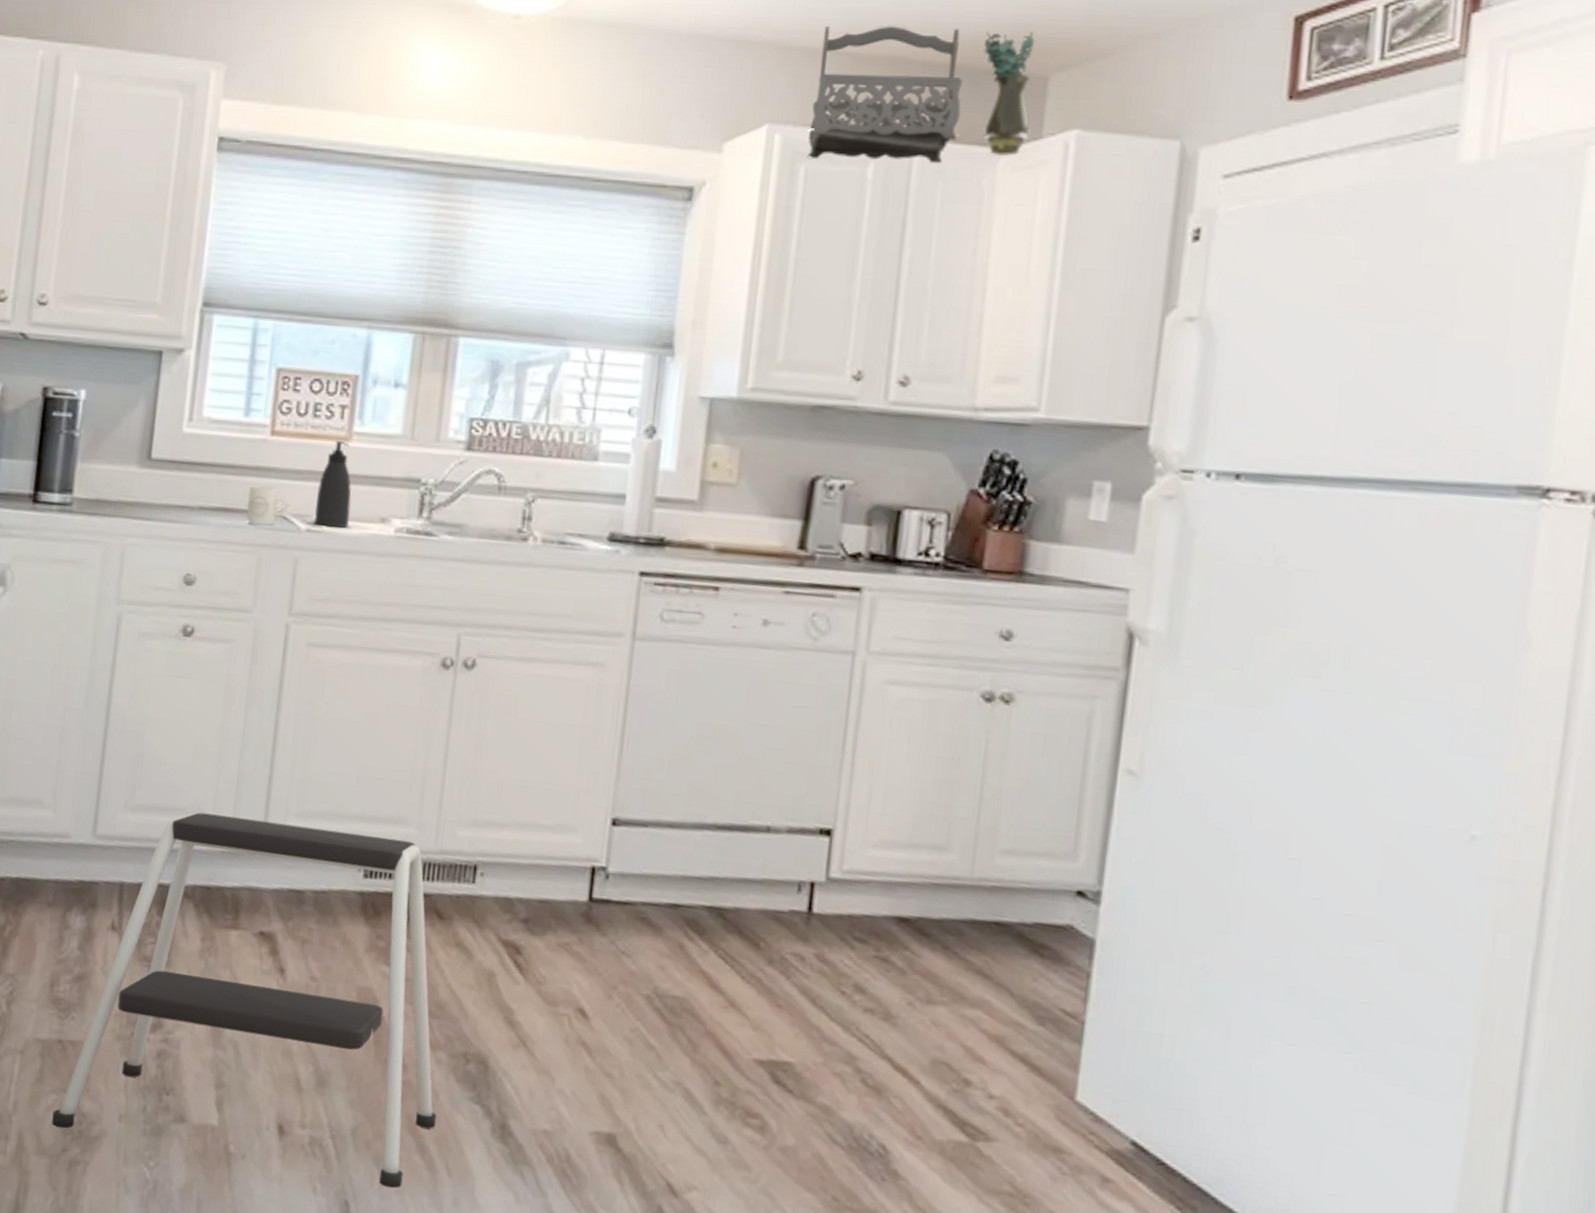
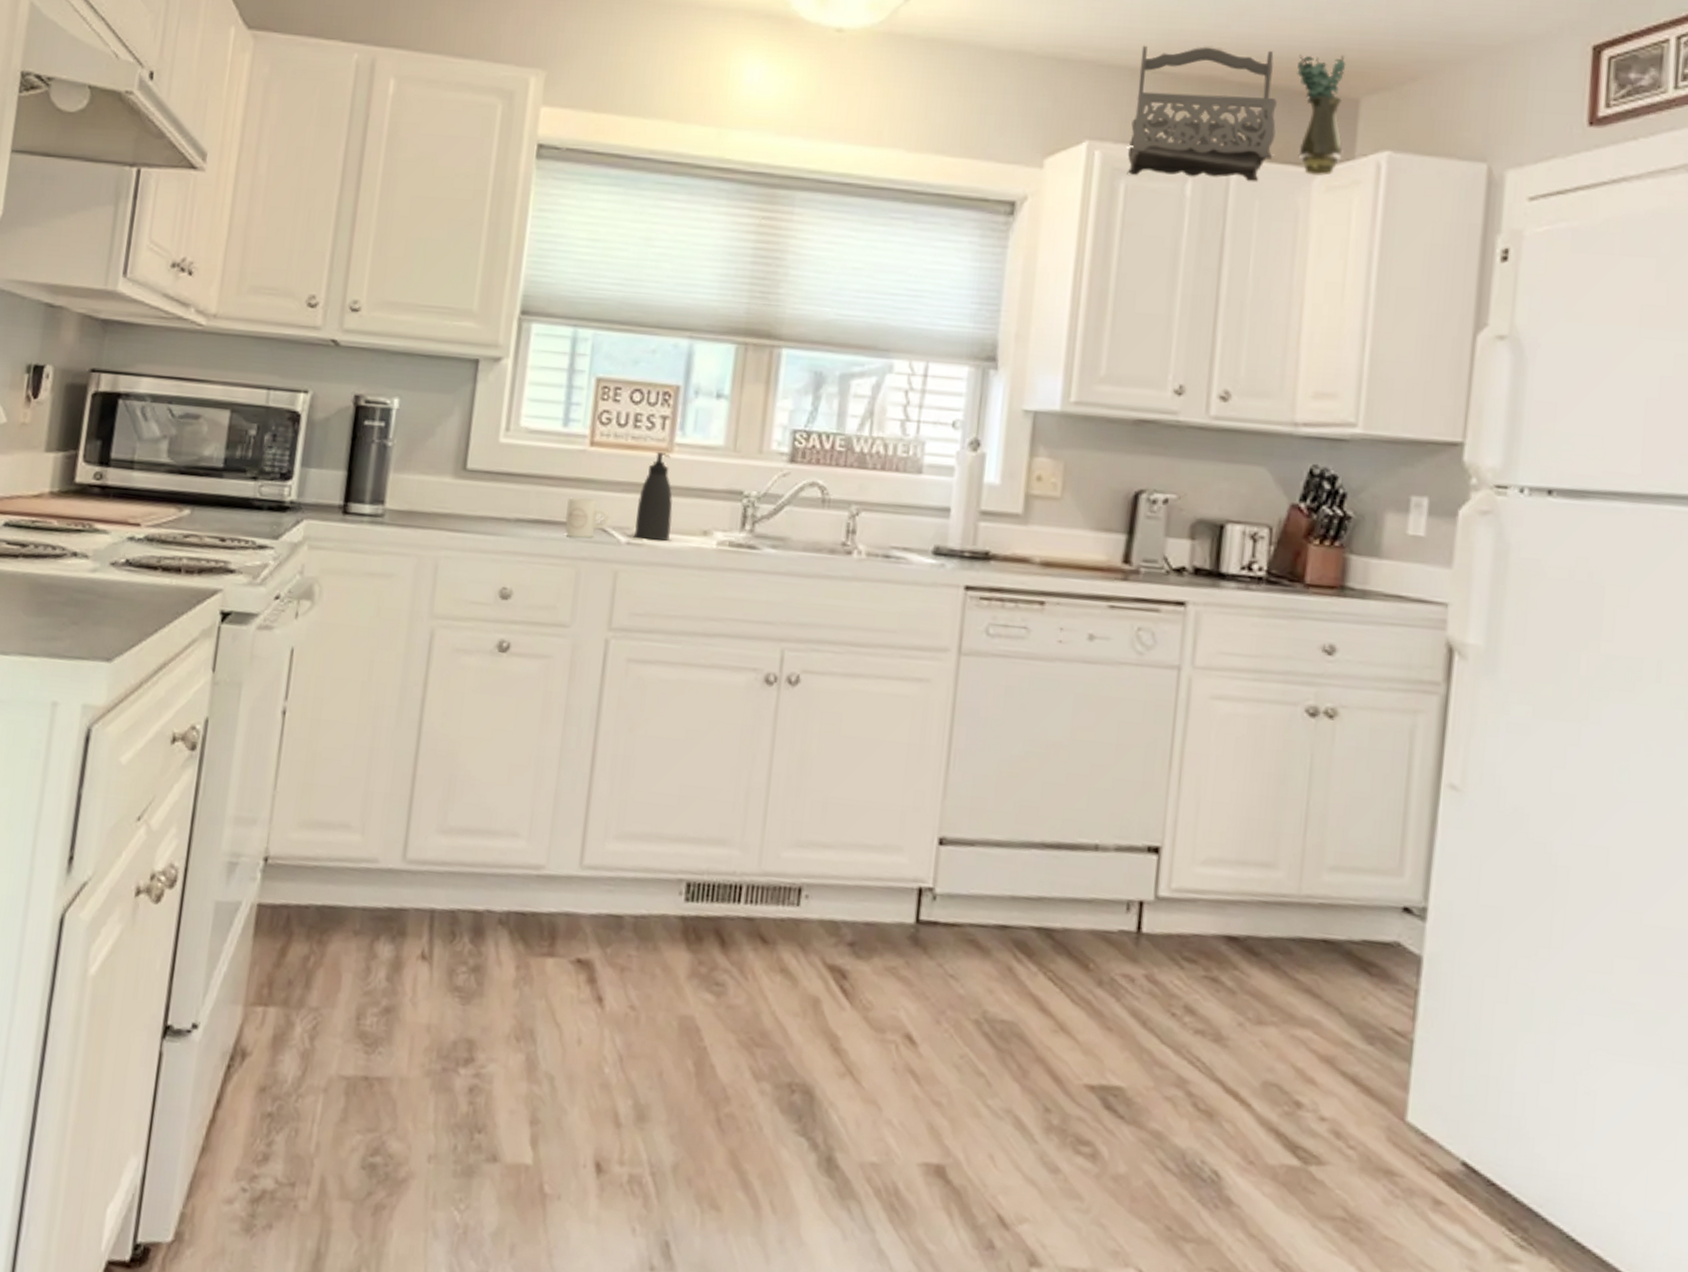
step stool: present [52,812,437,1189] -> none [356,835,761,1228]

